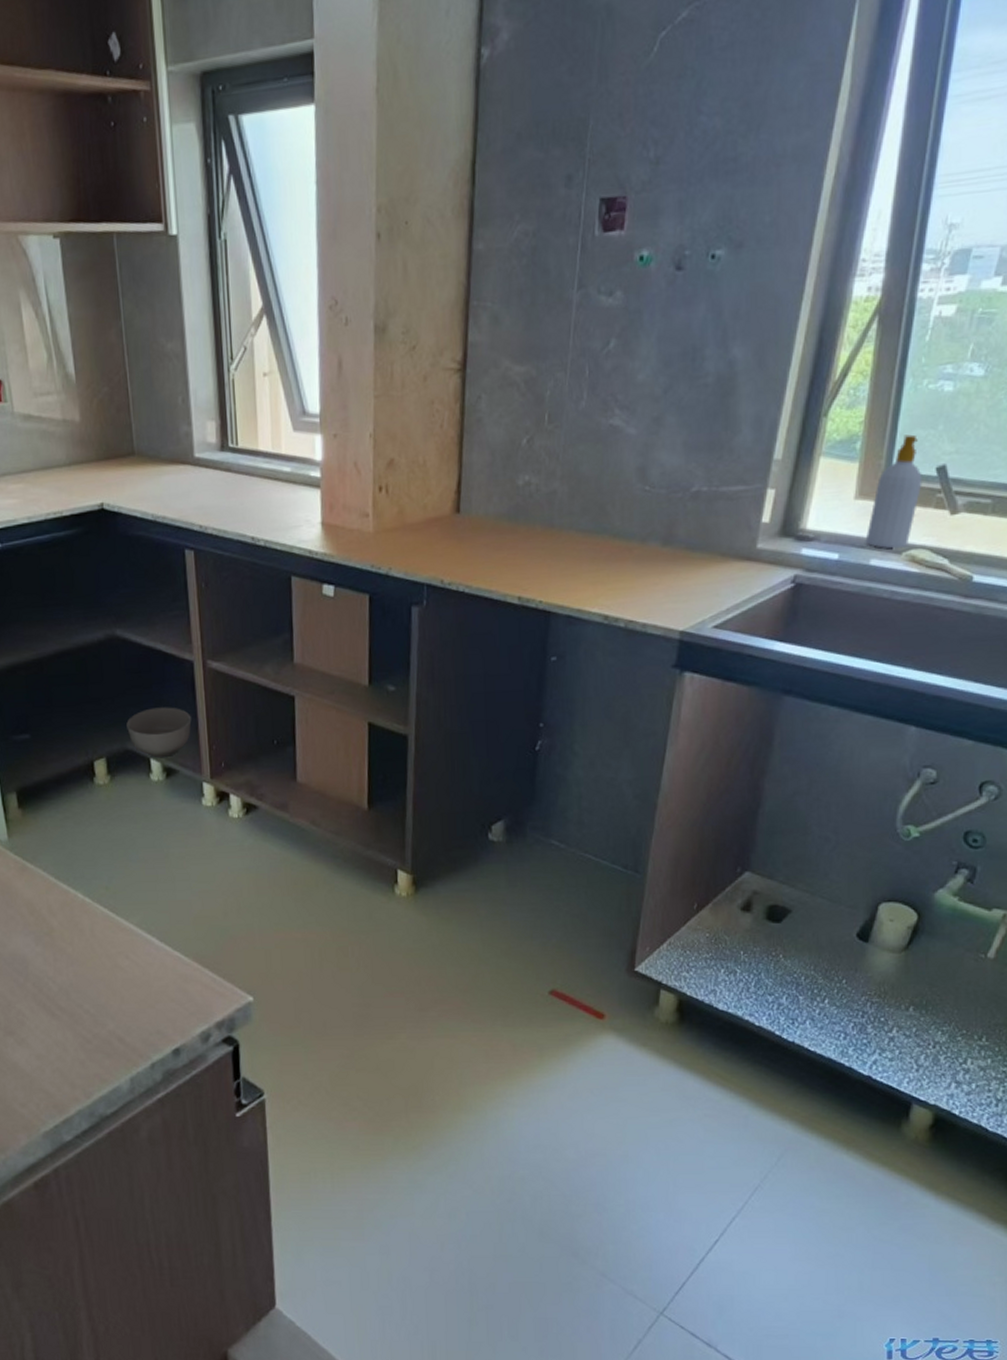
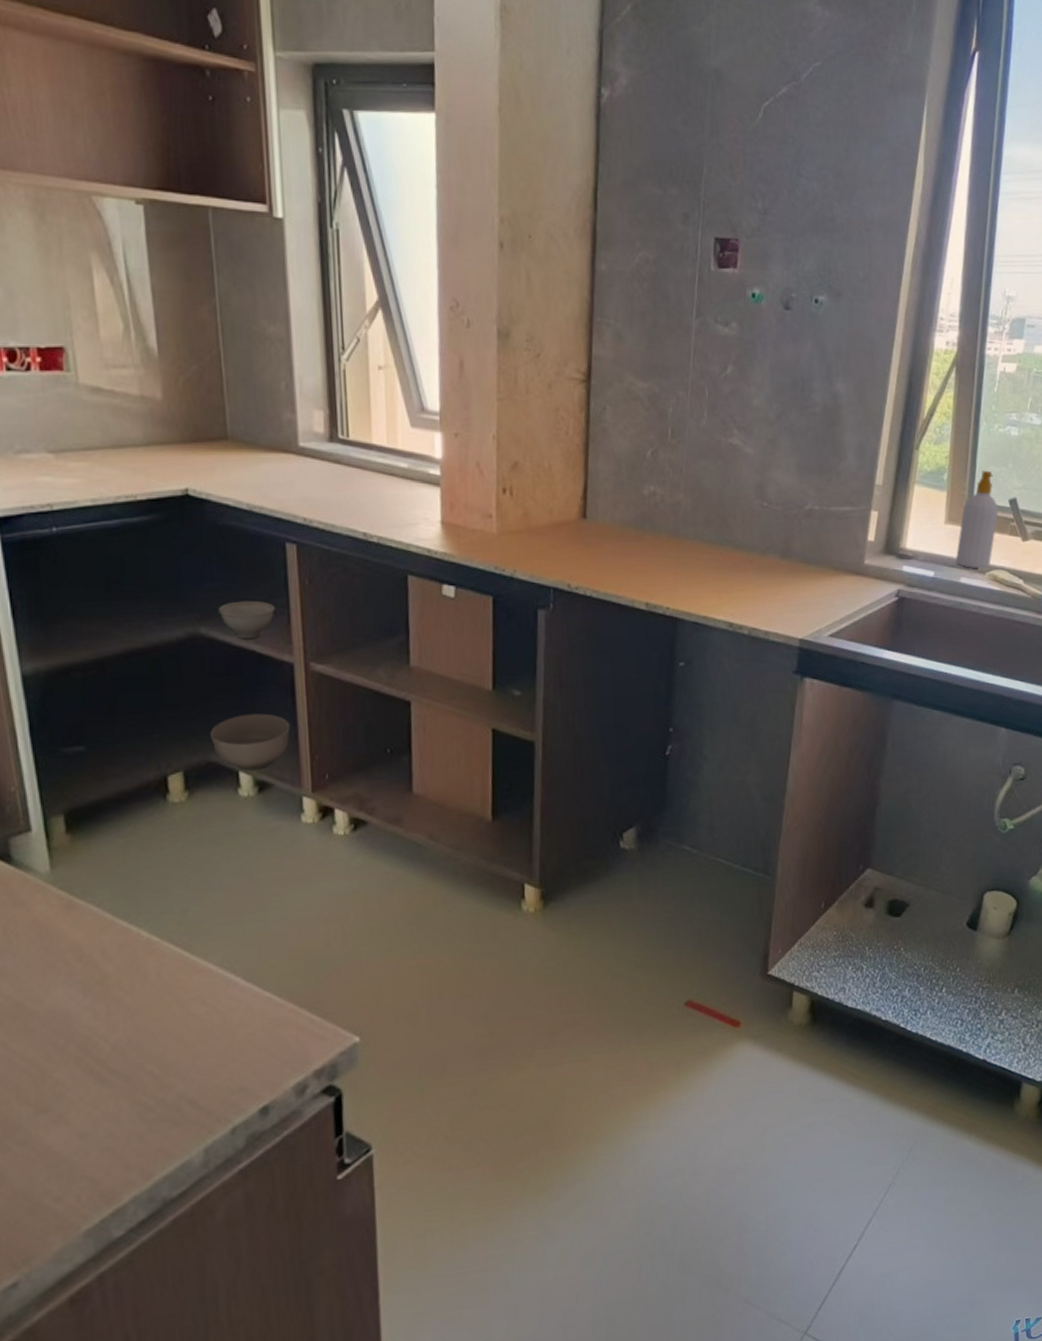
bowl: none [130,604,177,640] -> present [218,600,276,639]

